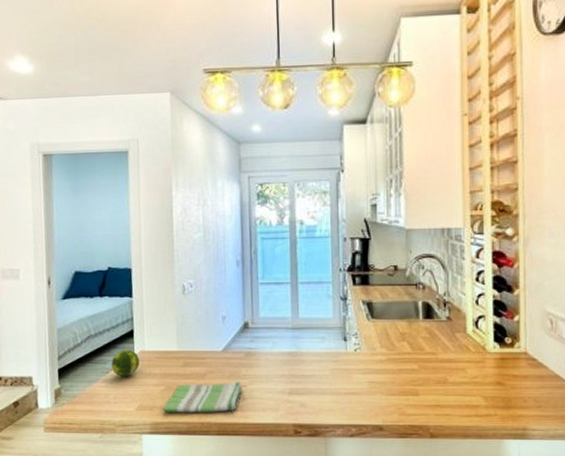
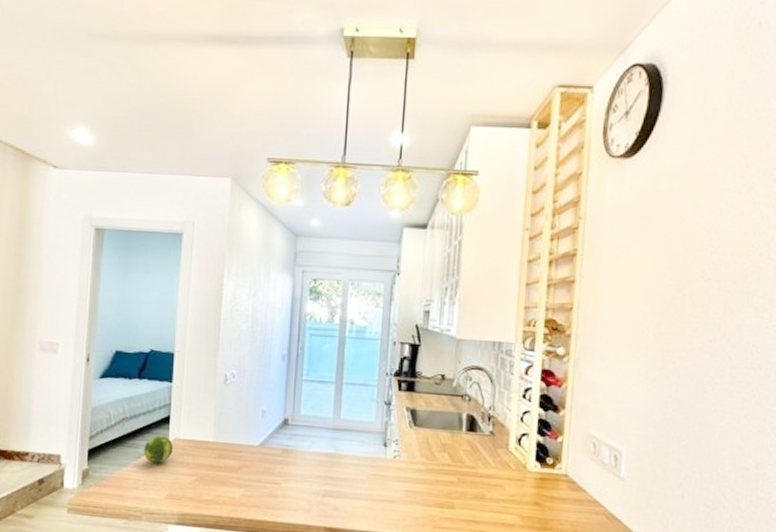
dish towel: present [163,381,243,413] -> none [192,476,276,508]

